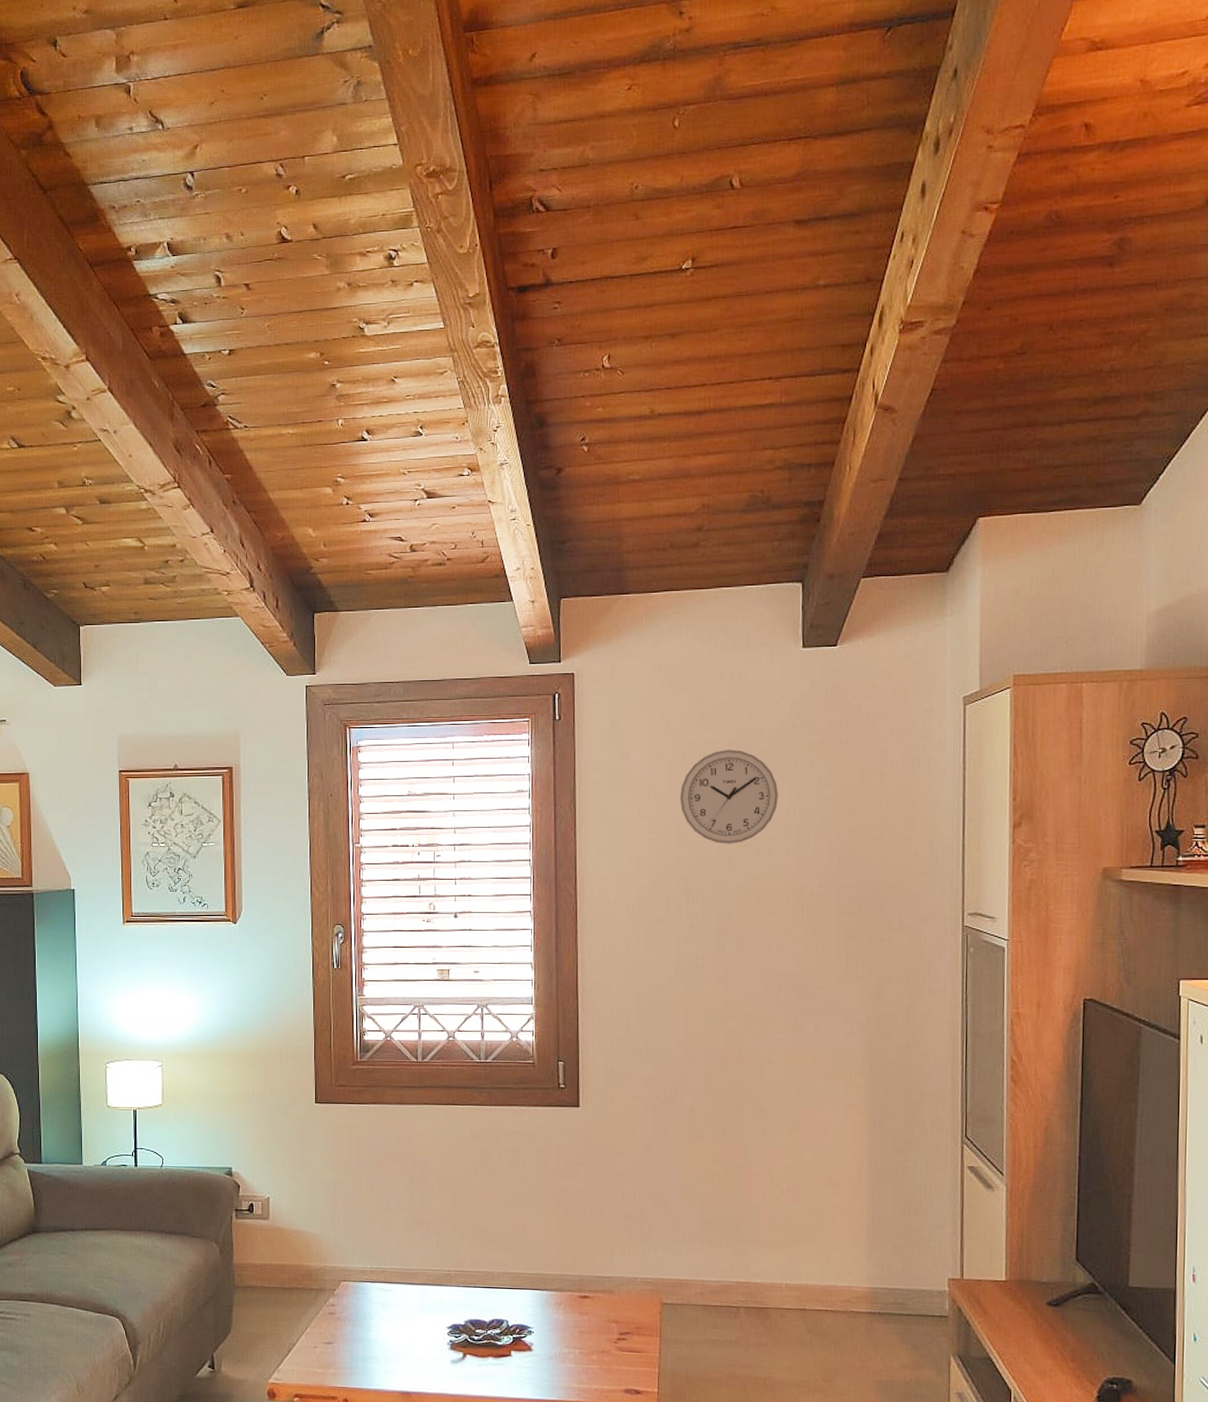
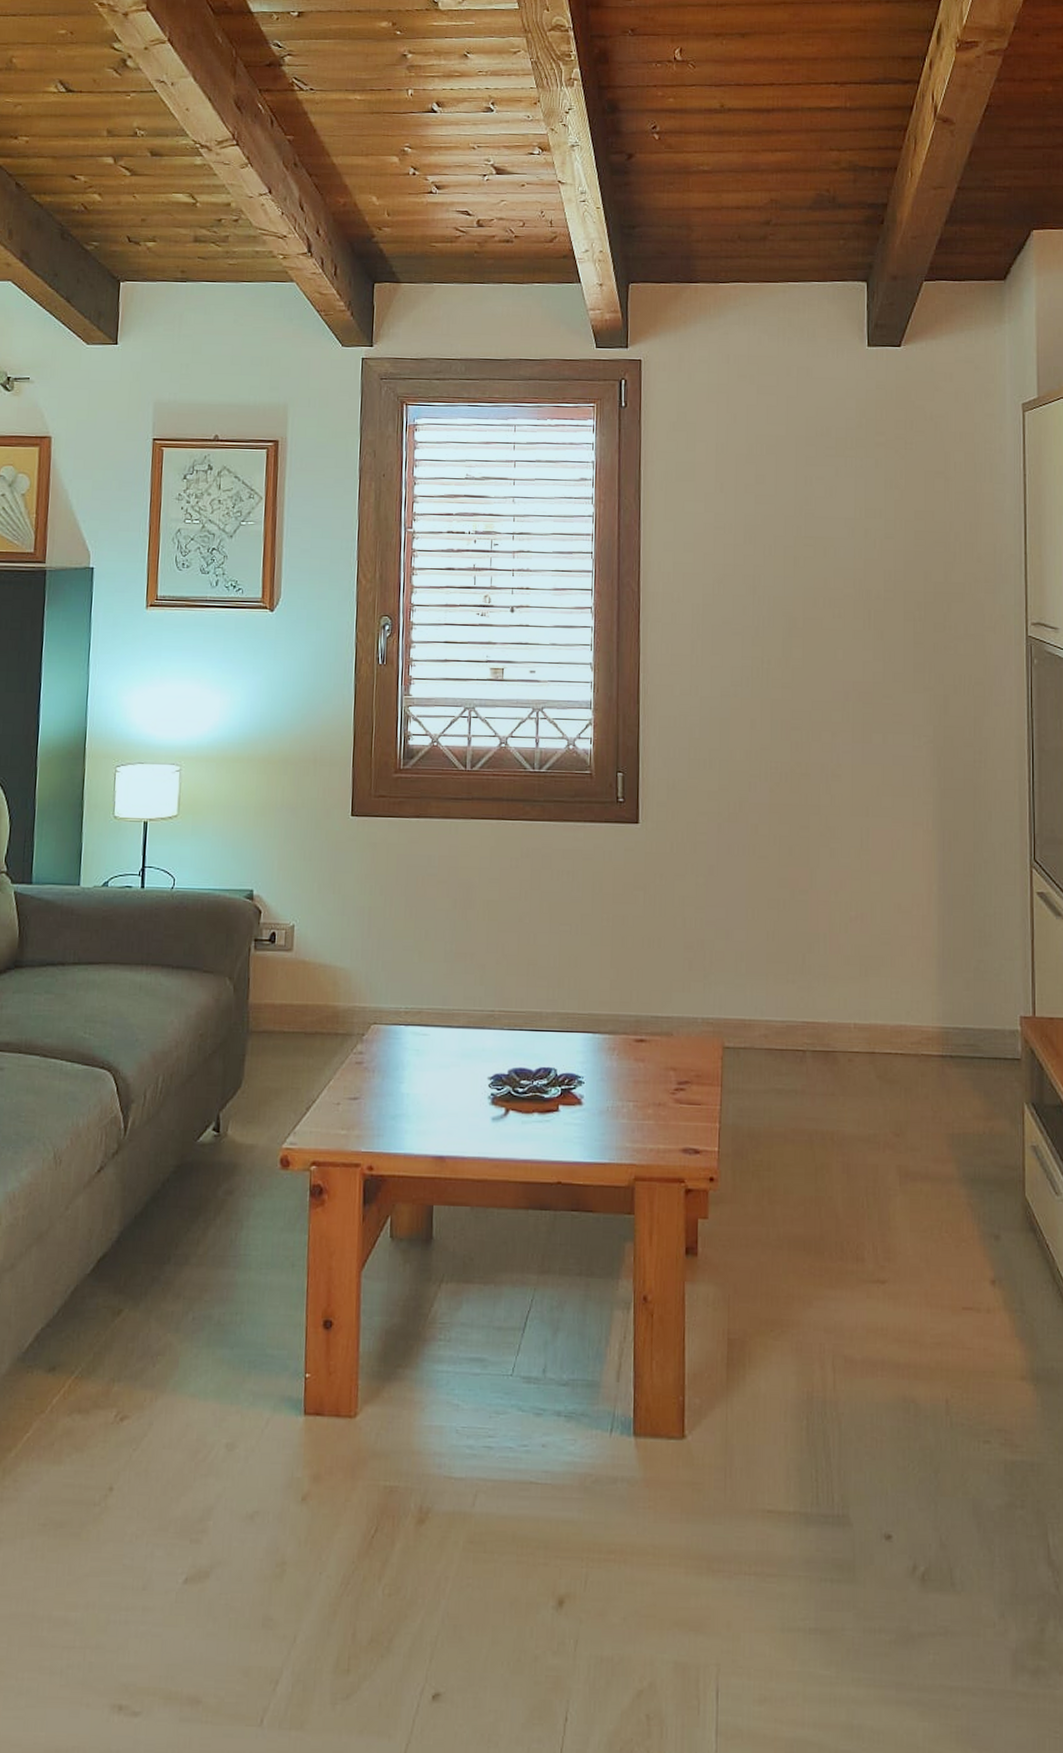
wall clock: present [679,750,778,844] -> none [746,445,845,544]

